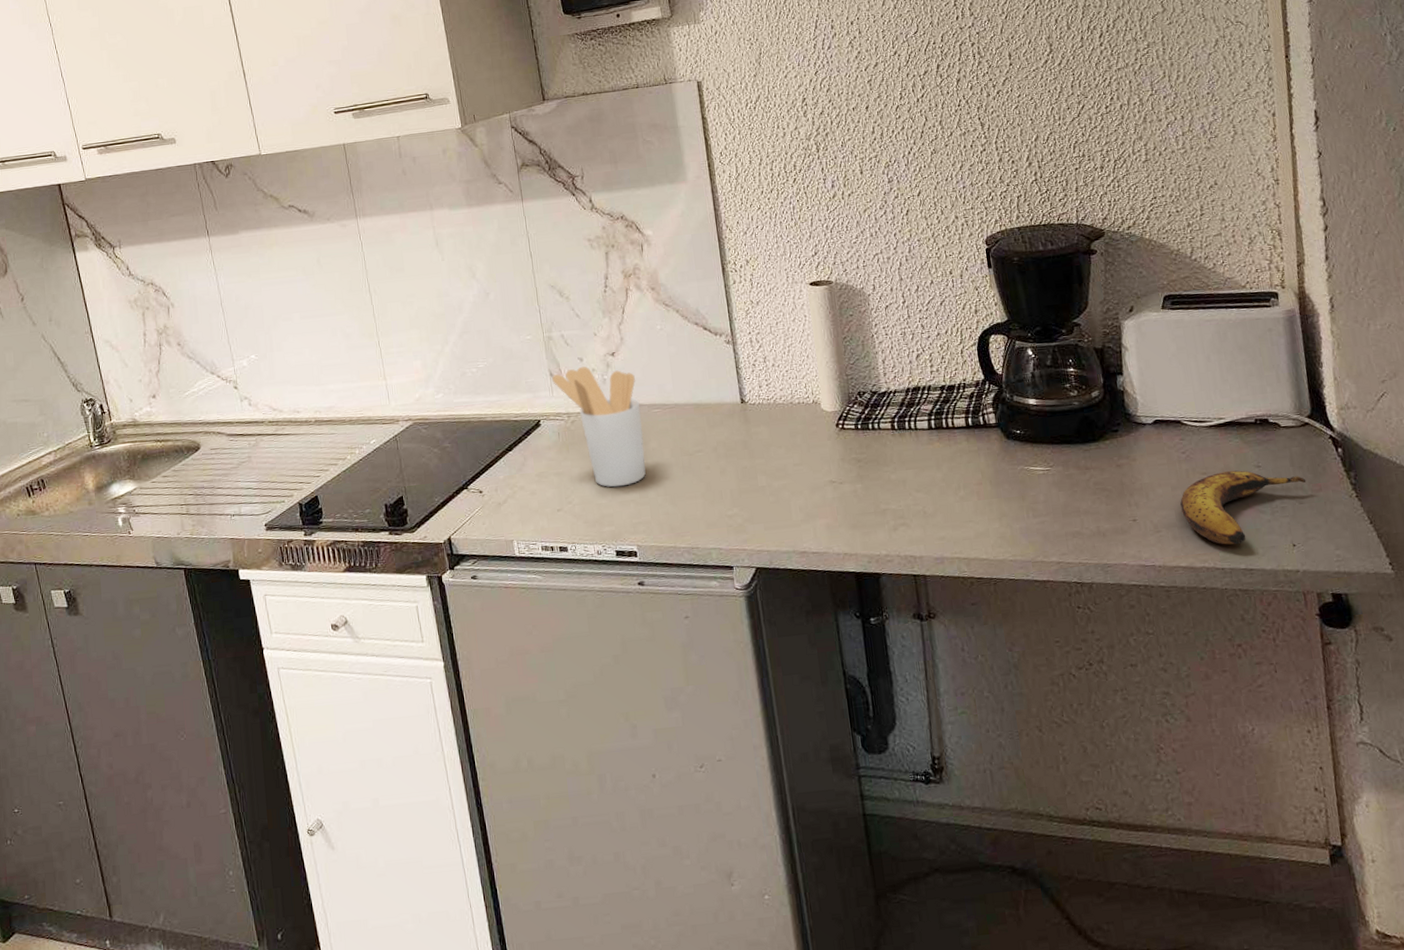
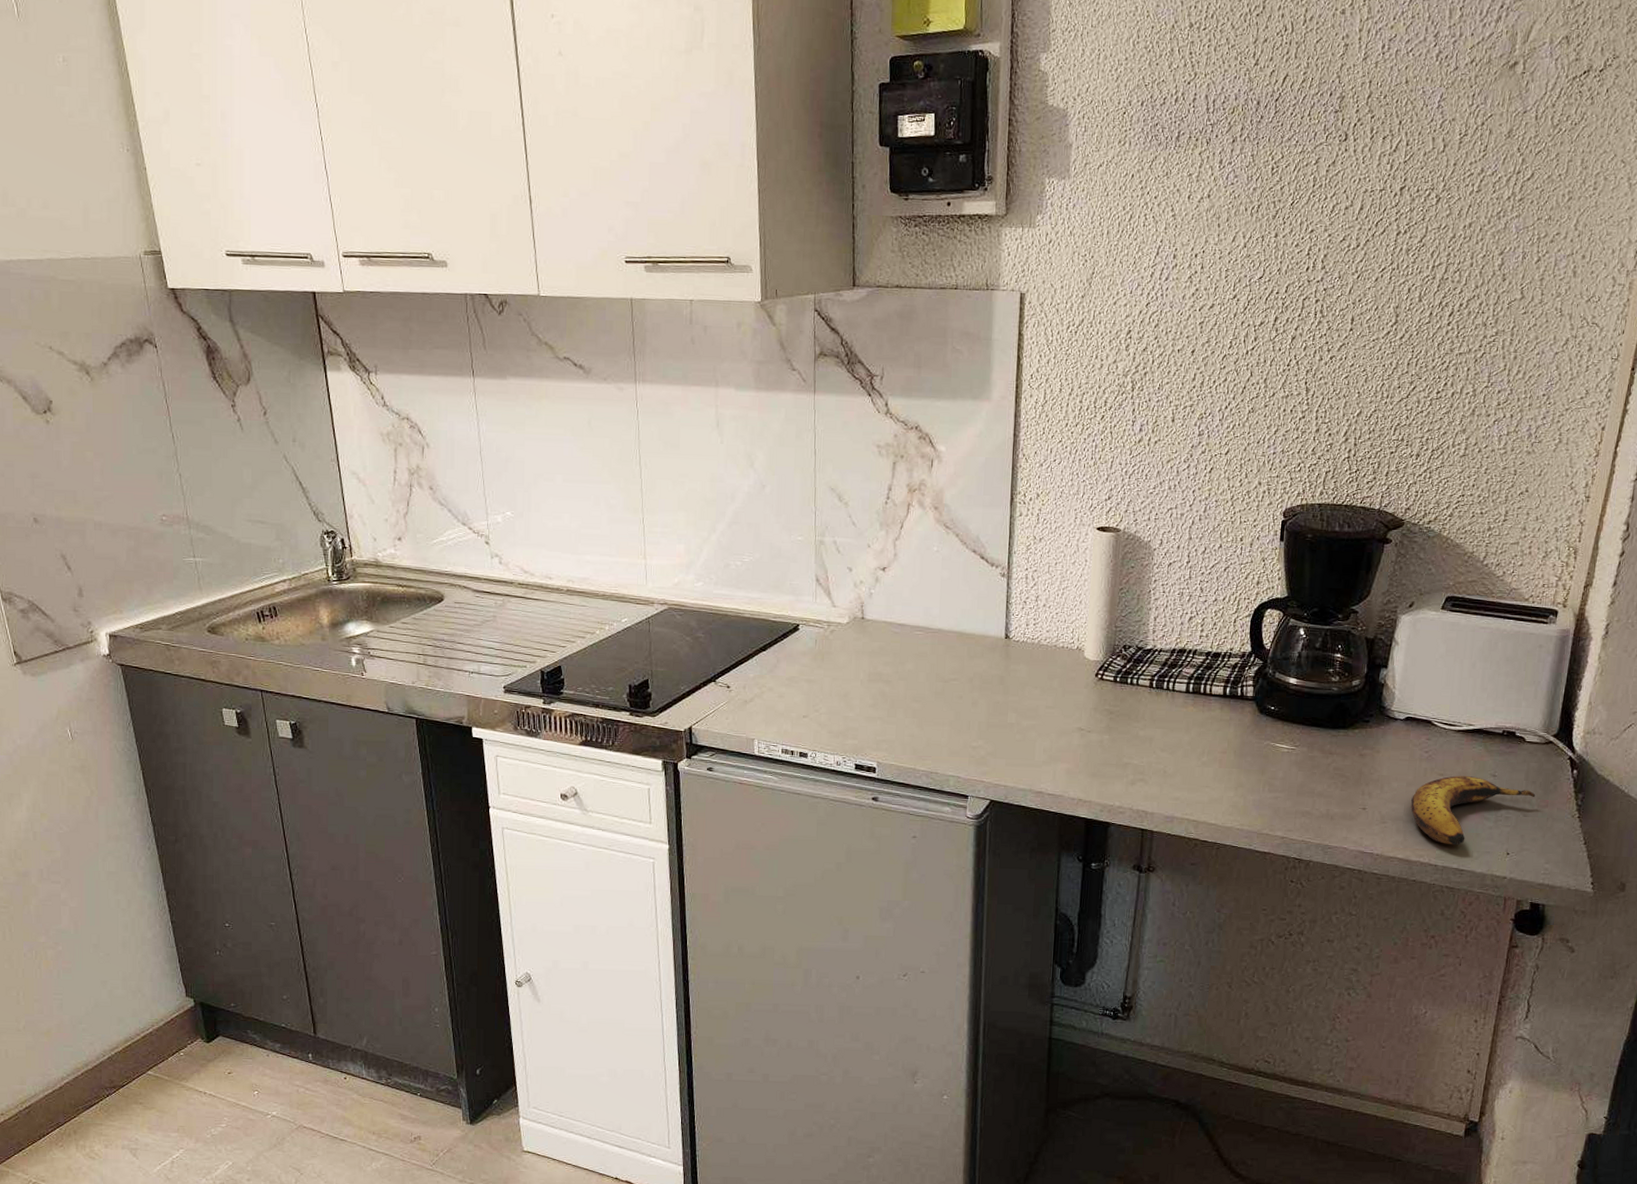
utensil holder: present [552,366,646,487] -> none [818,576,903,703]

